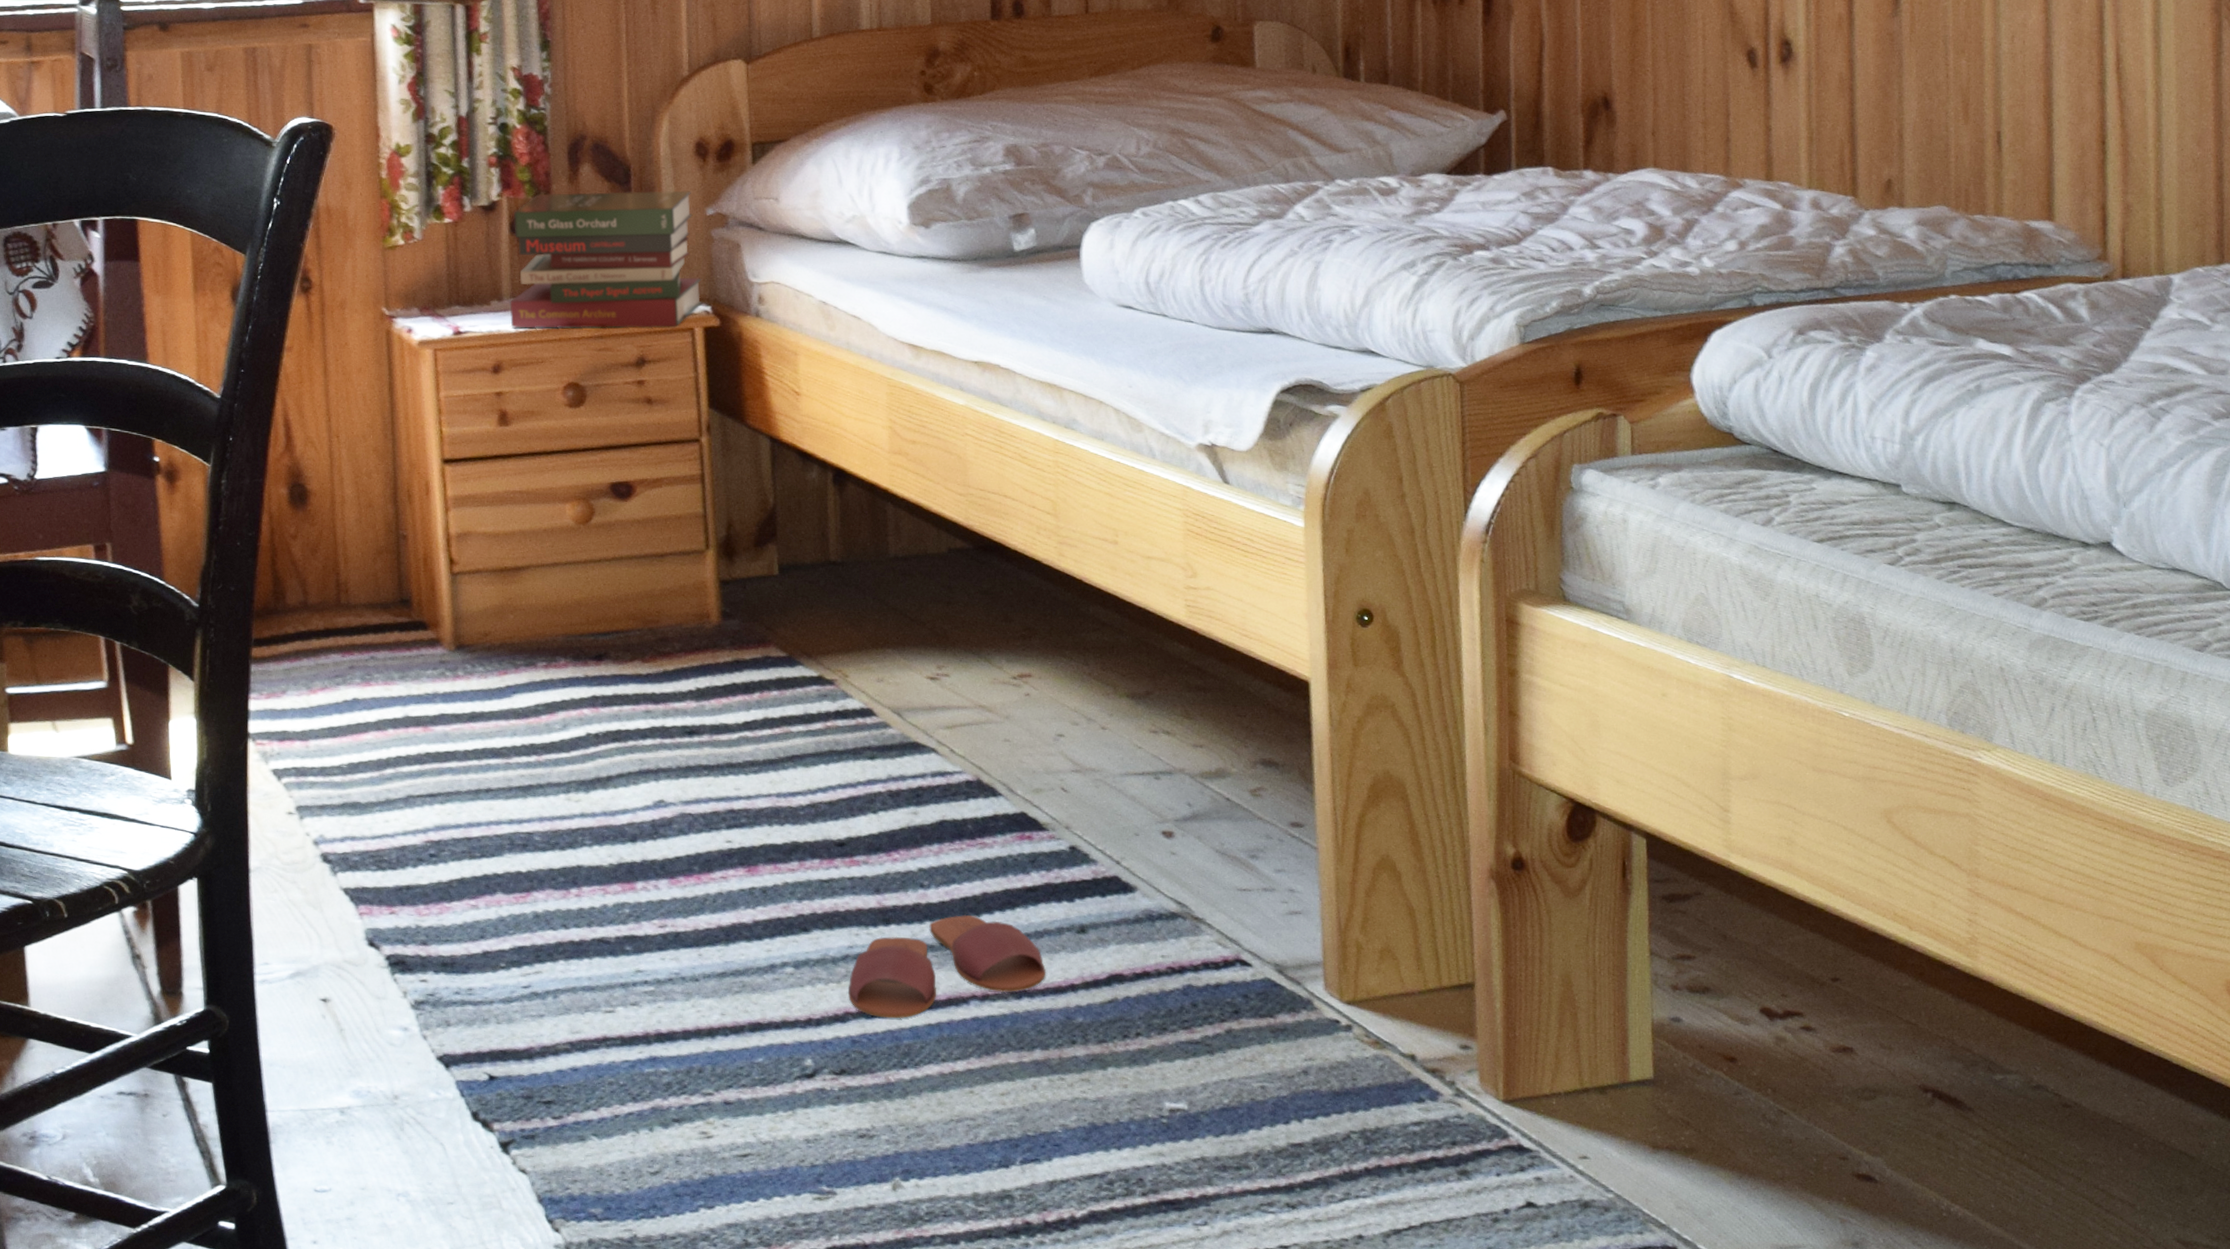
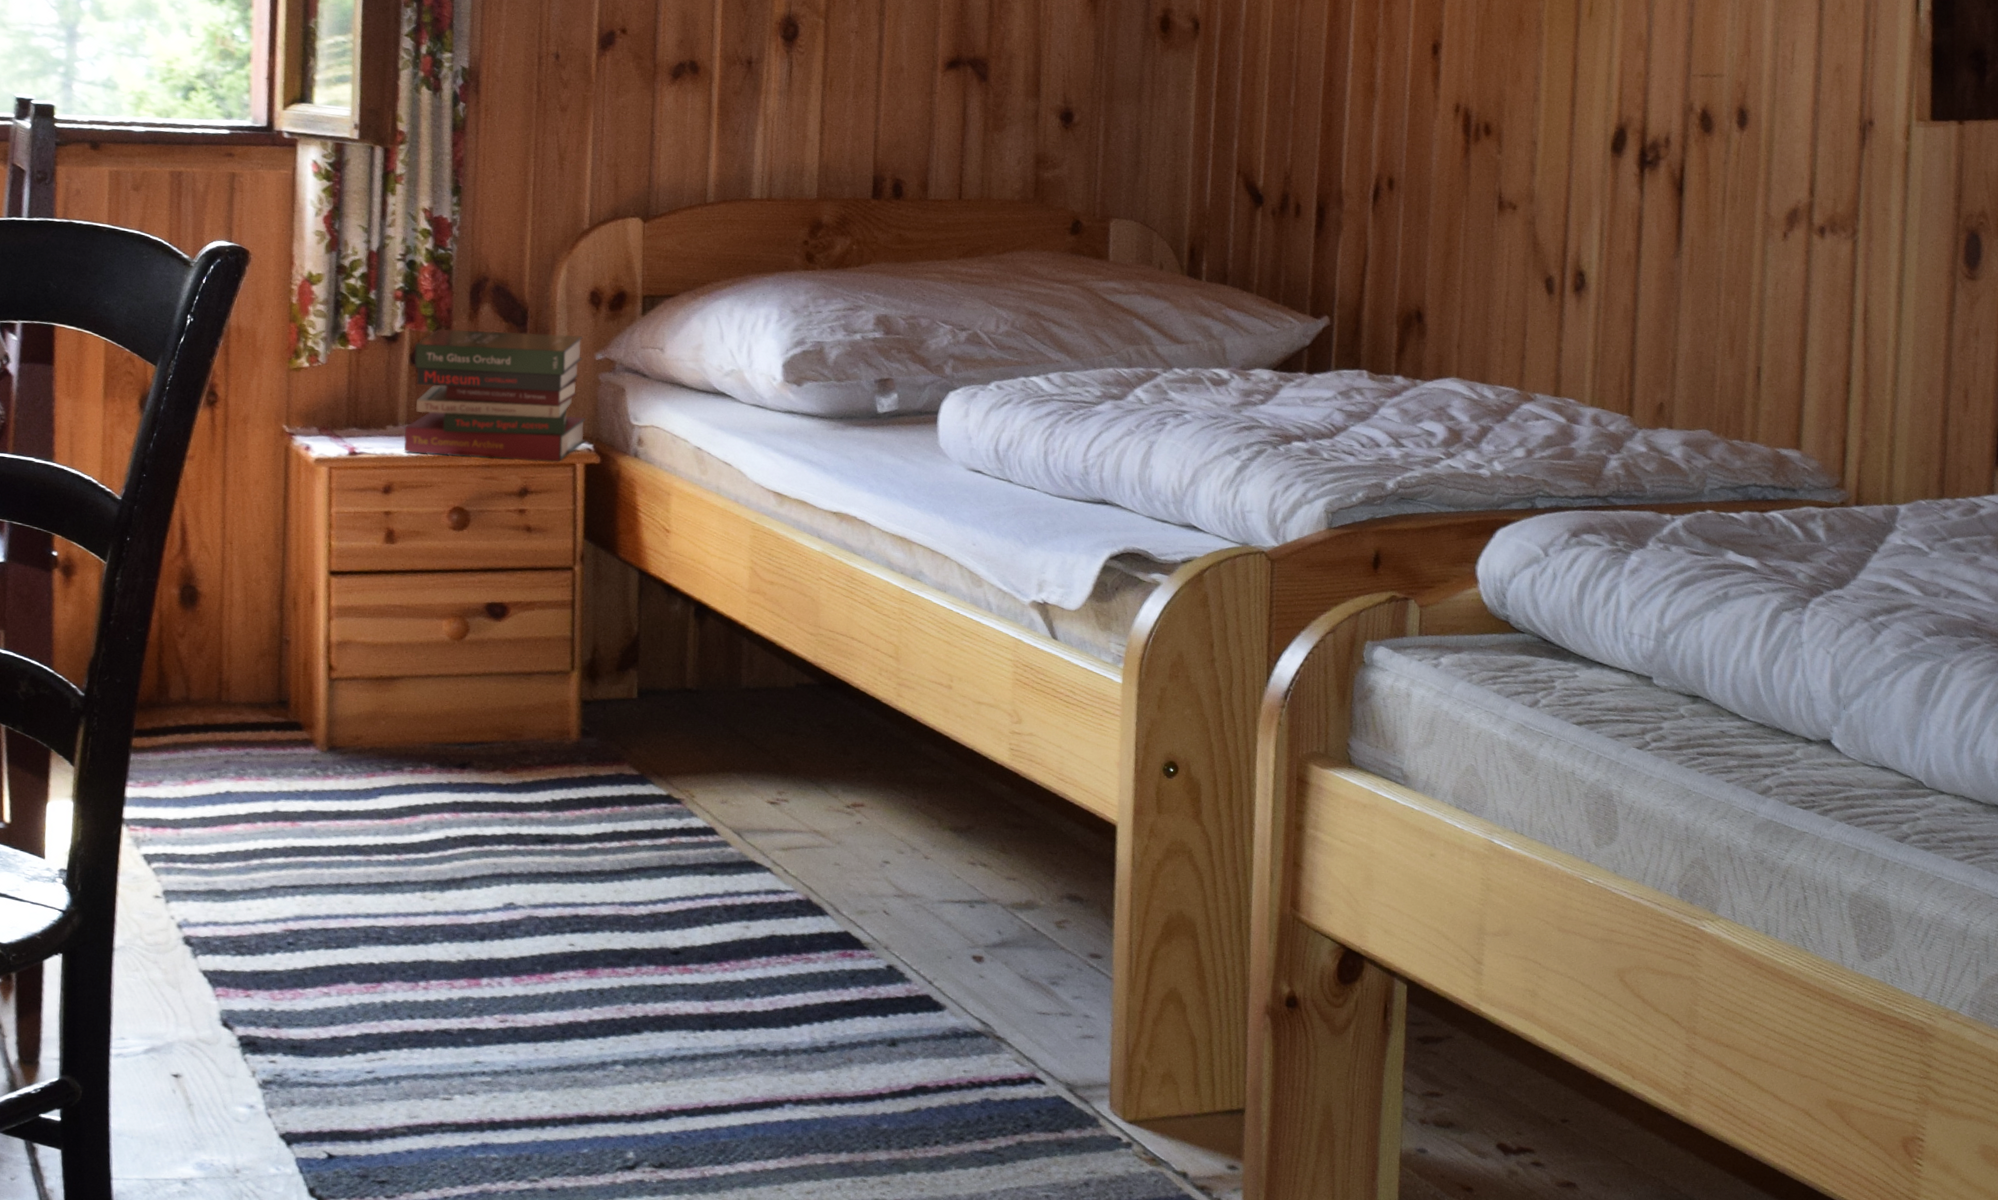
slippers: present [847,914,1047,1019] -> none [672,1023,857,1118]

